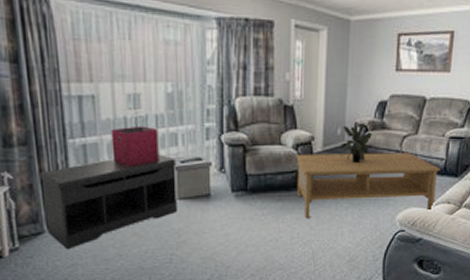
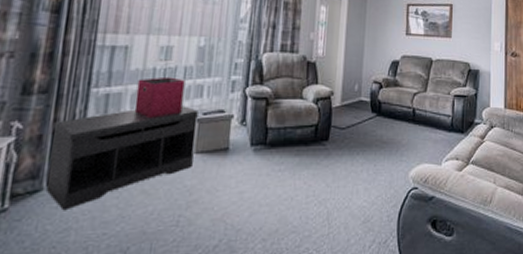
coffee table: present [296,153,440,219] -> none [315,108,448,175]
potted plant: present [341,121,374,163] -> none [358,78,388,118]

